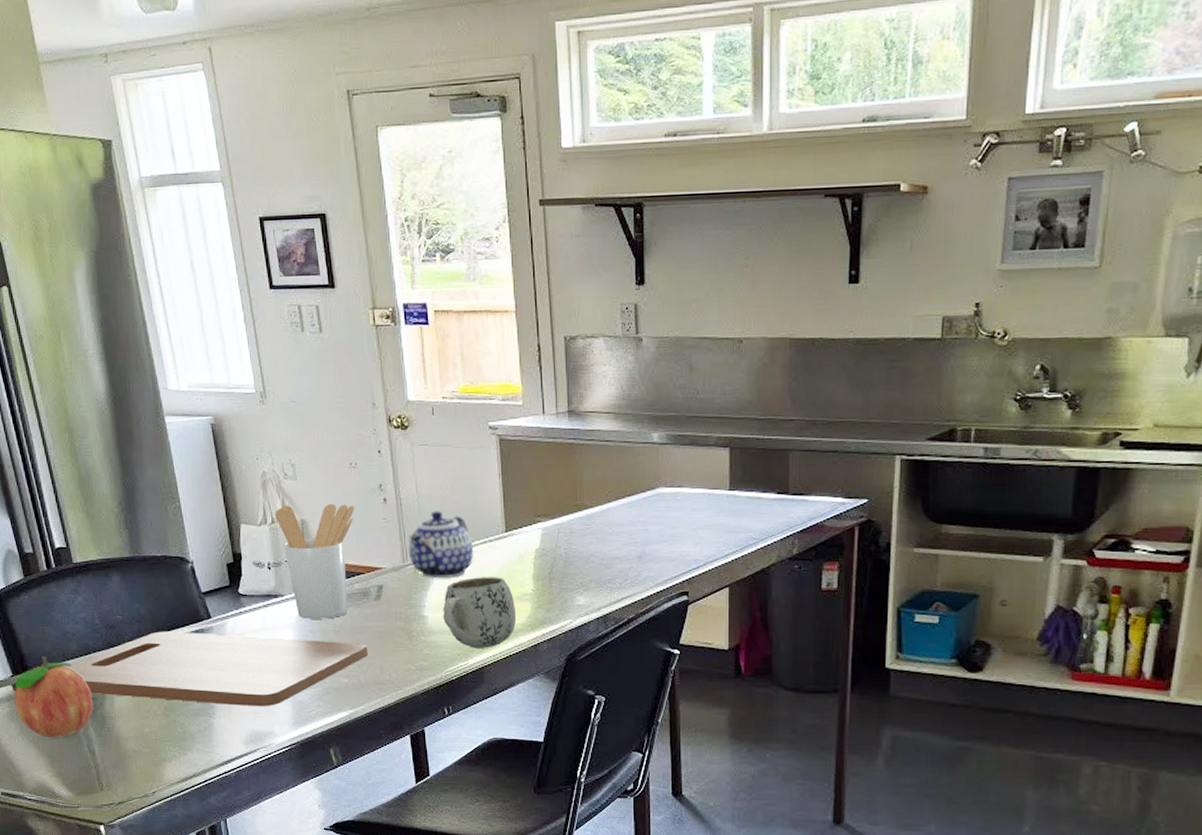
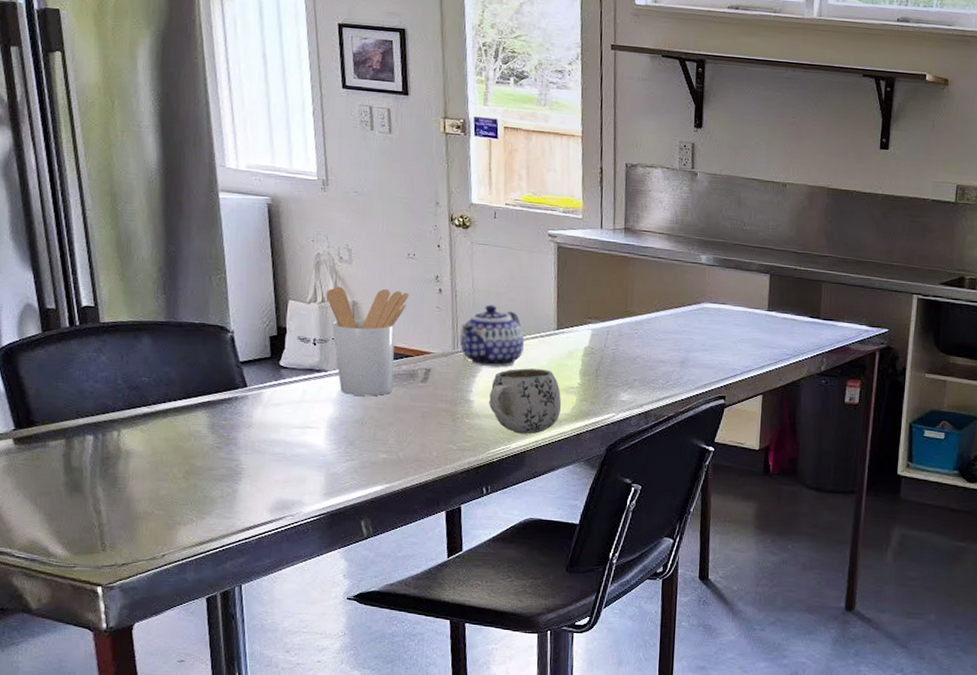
fruit: present [13,657,93,737] -> none [13,412,105,495]
cutting board: present [64,631,368,707] -> none [77,396,410,477]

